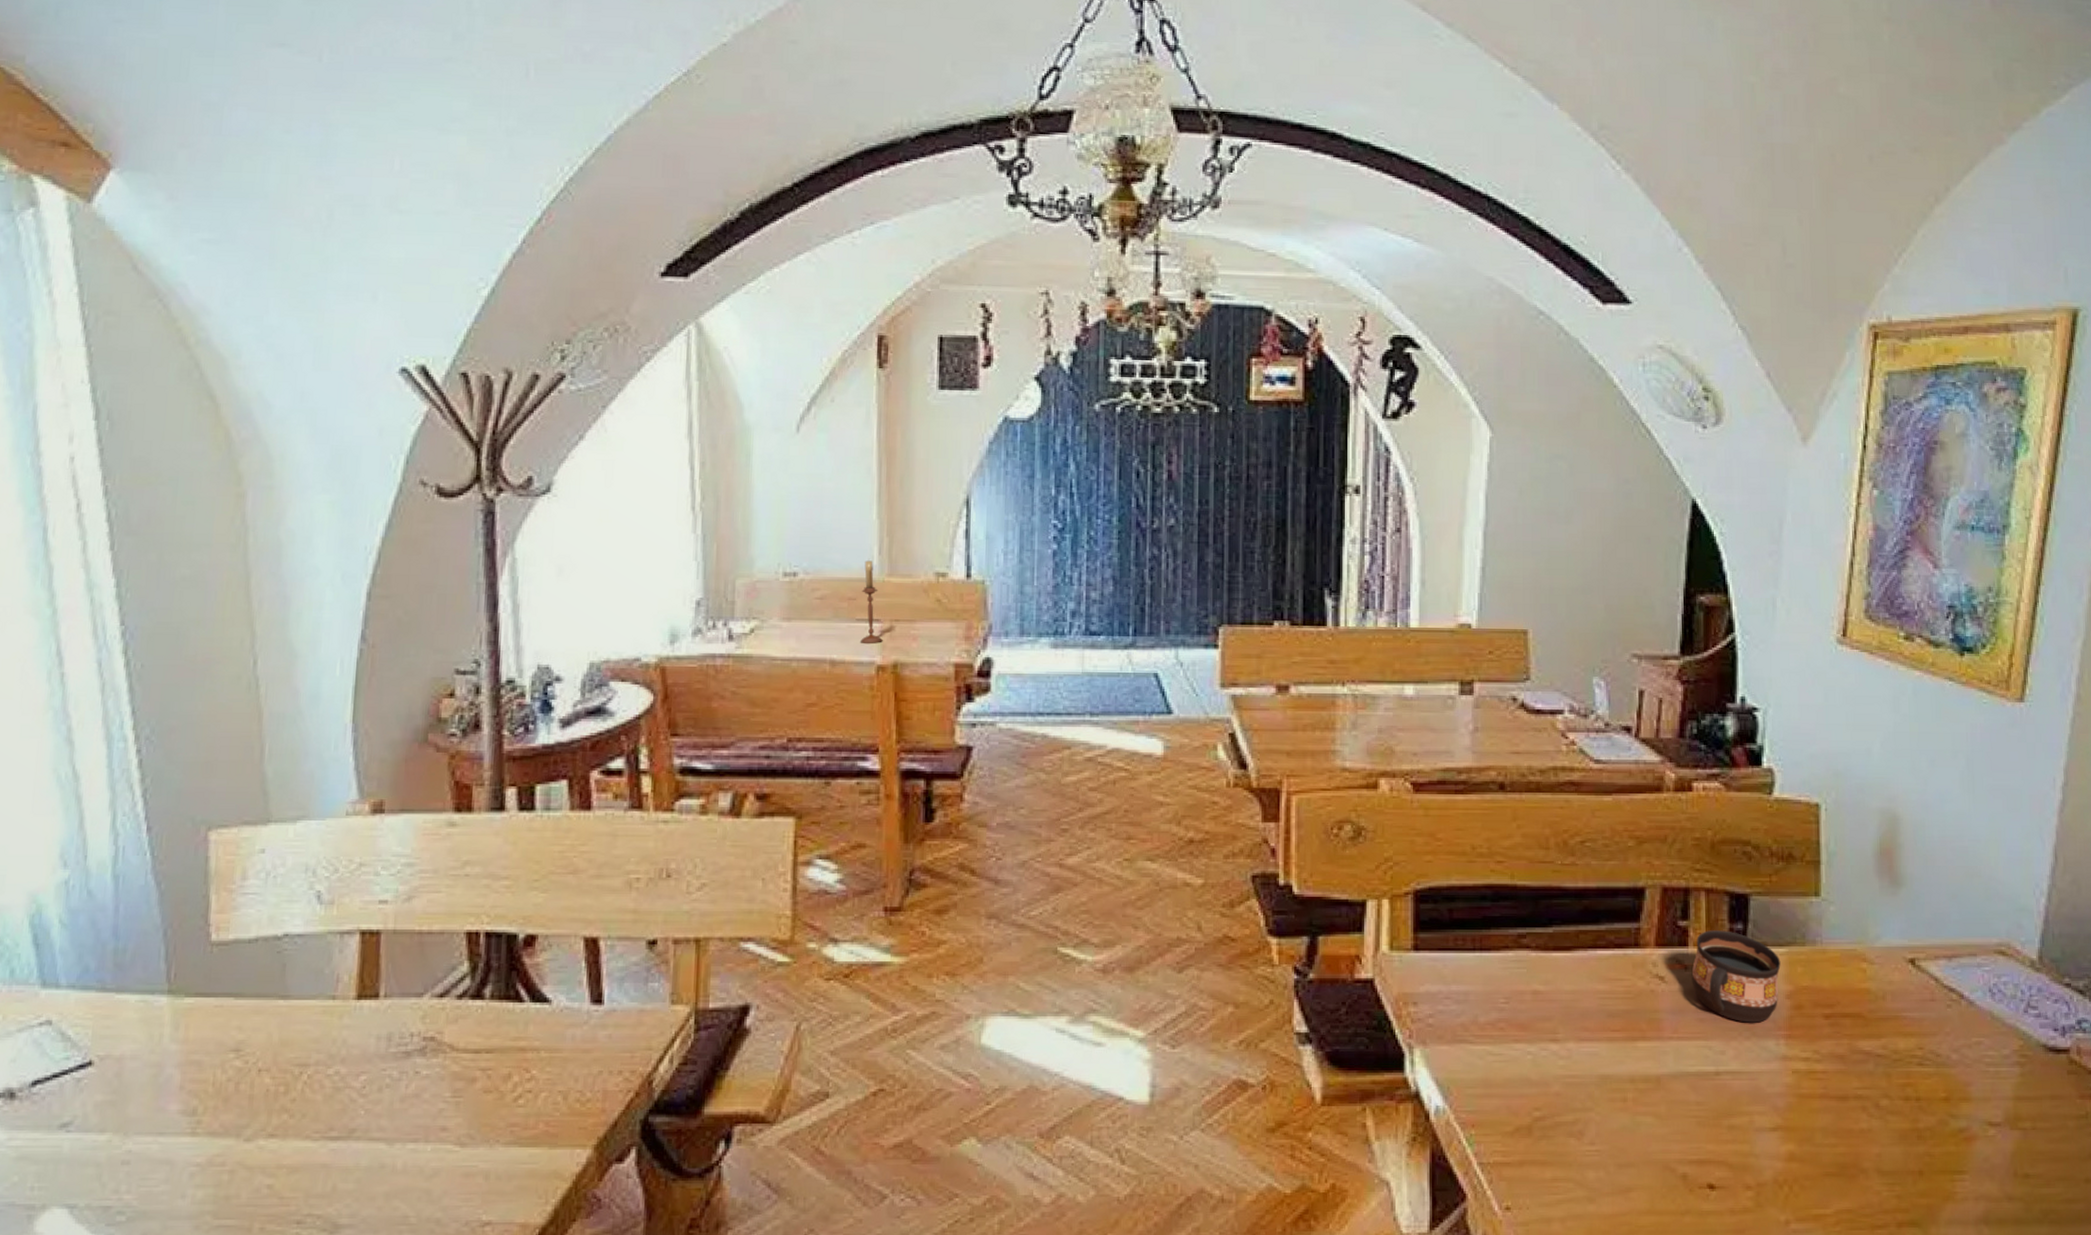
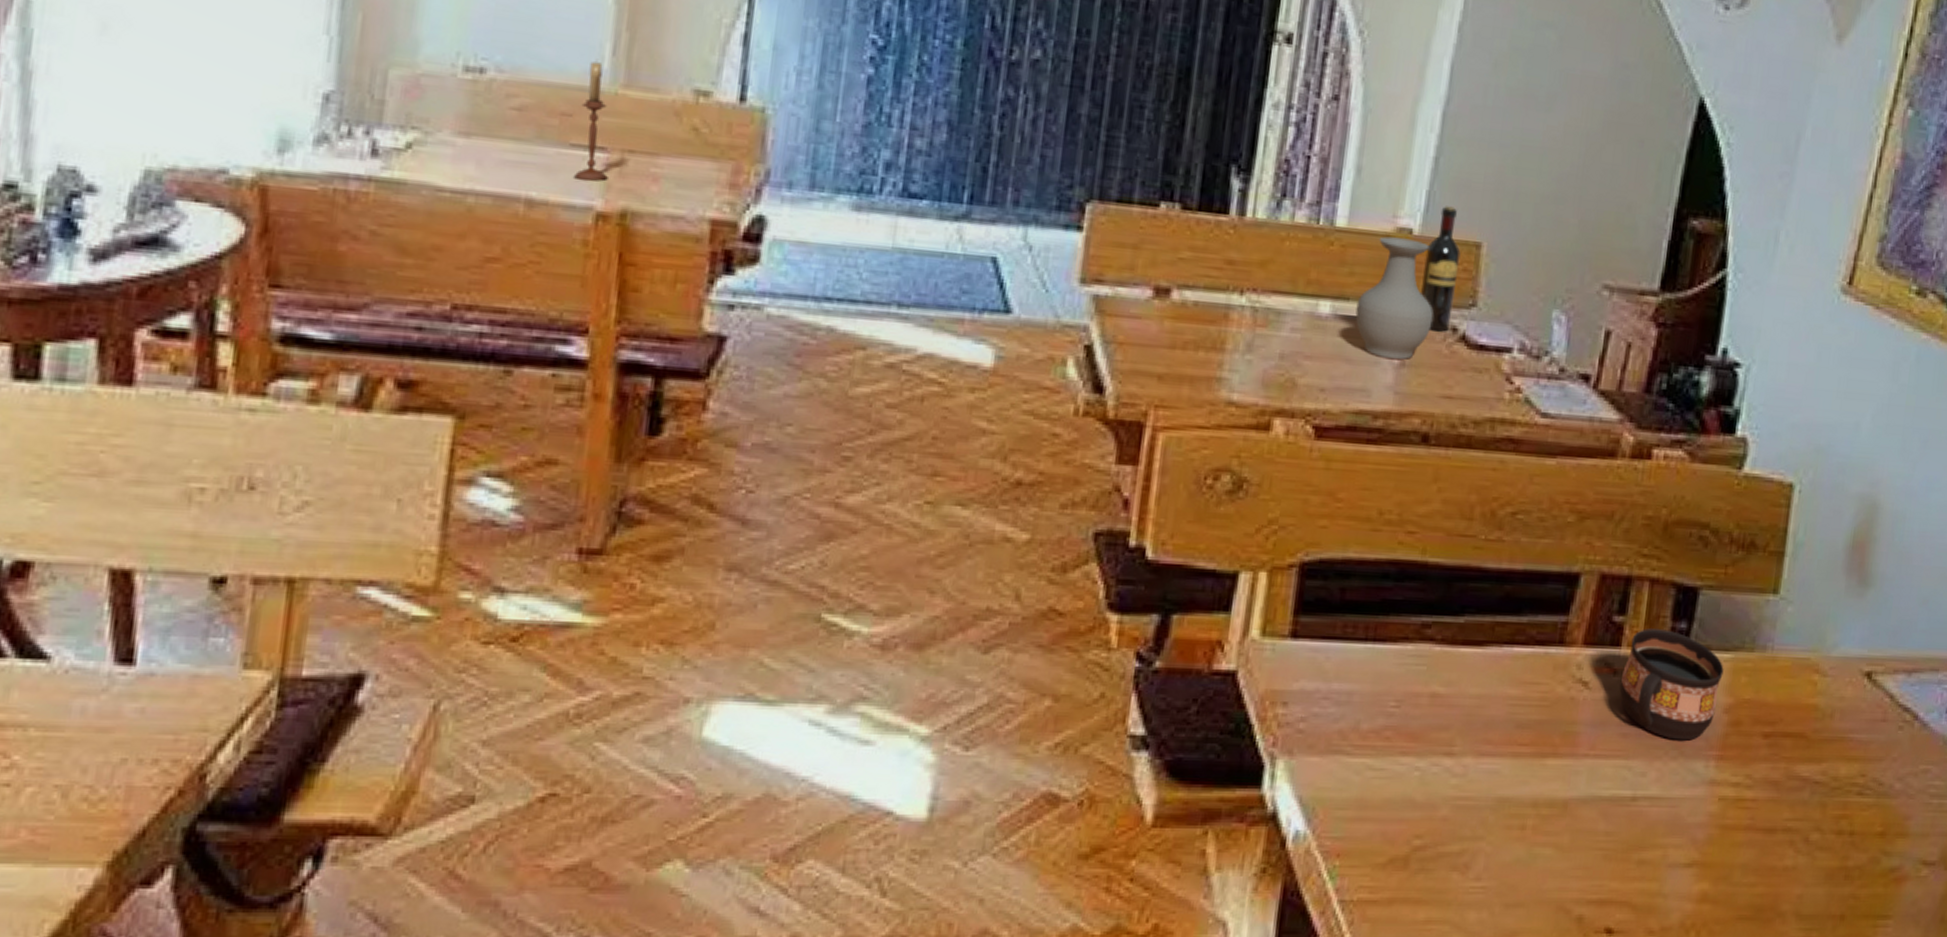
vase: none [1434,632,1496,727] -> present [1355,236,1433,361]
wine bottle: none [1483,604,1512,702] -> present [1420,206,1461,332]

